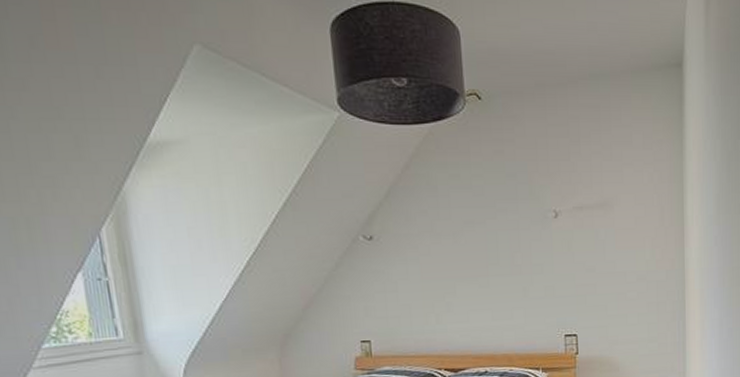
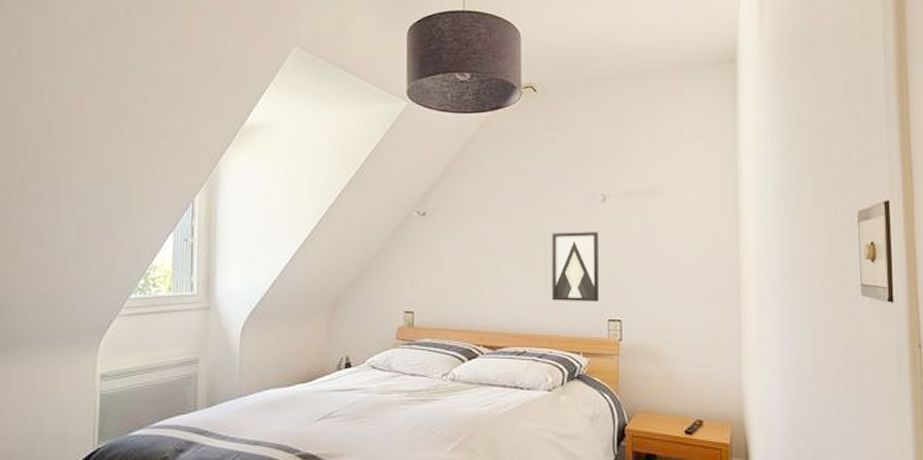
wall art: none [506,249,555,320] -> present [552,232,599,303]

